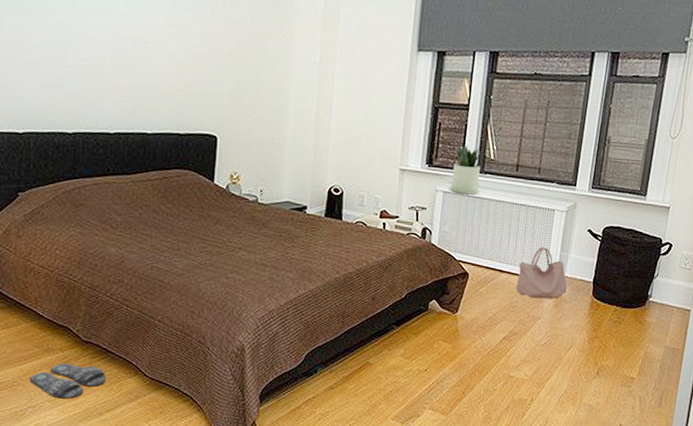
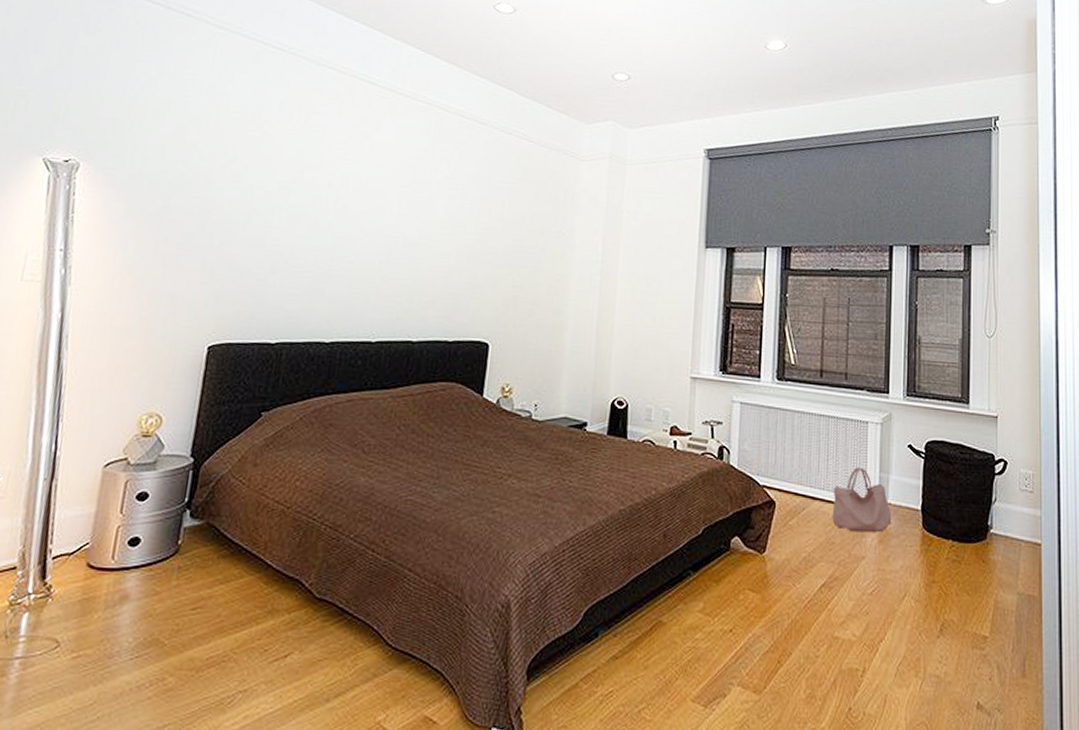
slippers: present [29,363,107,399] -> none [244,629,340,680]
planter: present [449,144,482,195] -> none [746,348,783,406]

